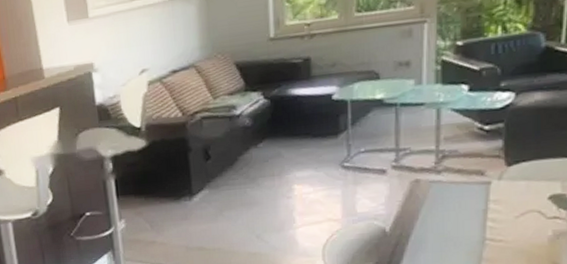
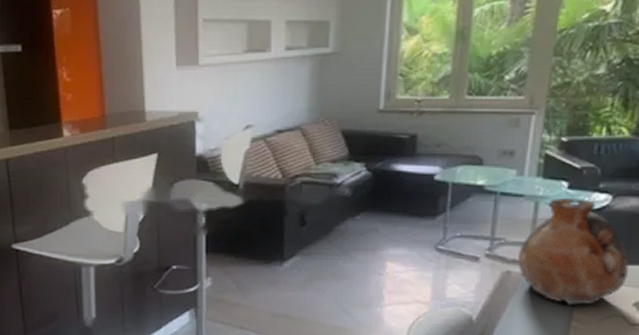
vase: none [426,100,541,206] -> present [518,197,630,306]

